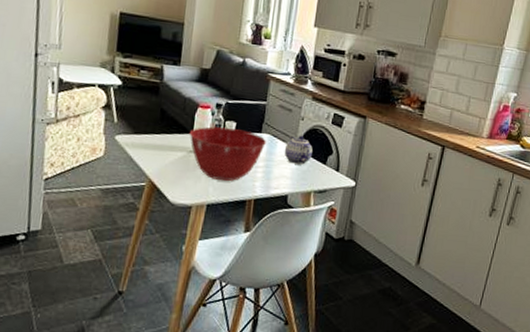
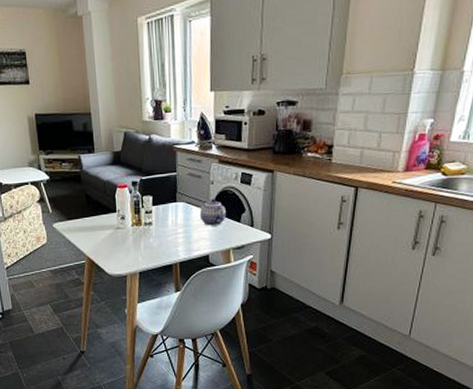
mixing bowl: present [189,126,267,182] -> none [113,202,183,251]

